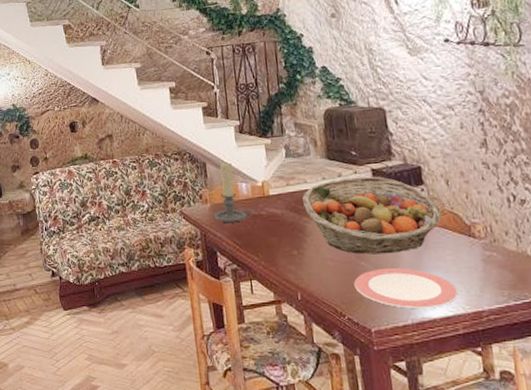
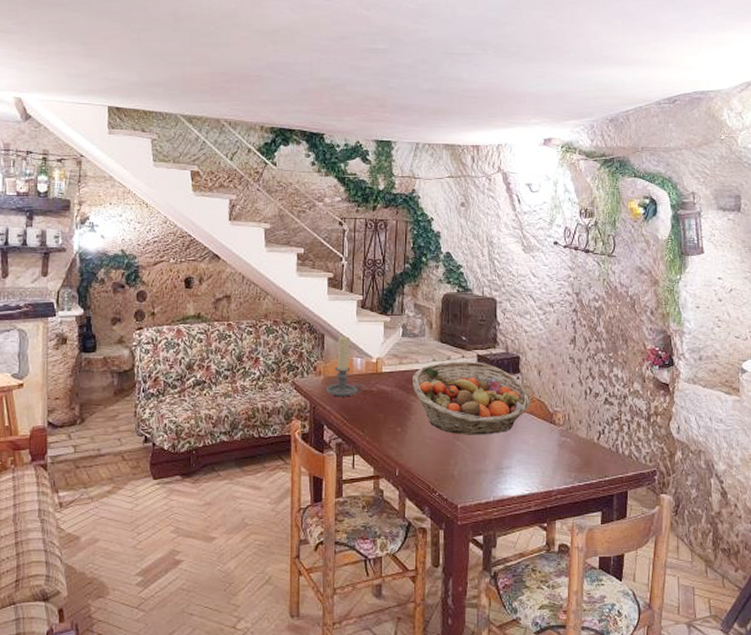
plate: present [354,268,459,309] -> none [448,449,535,488]

